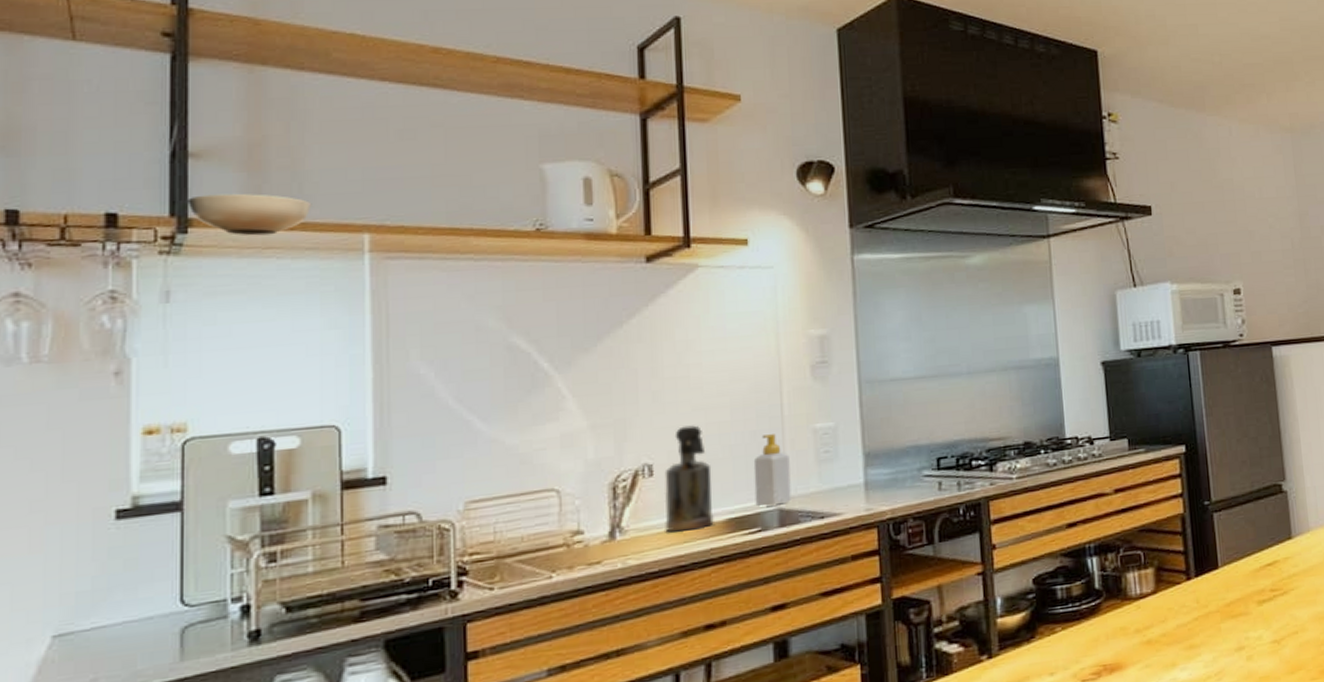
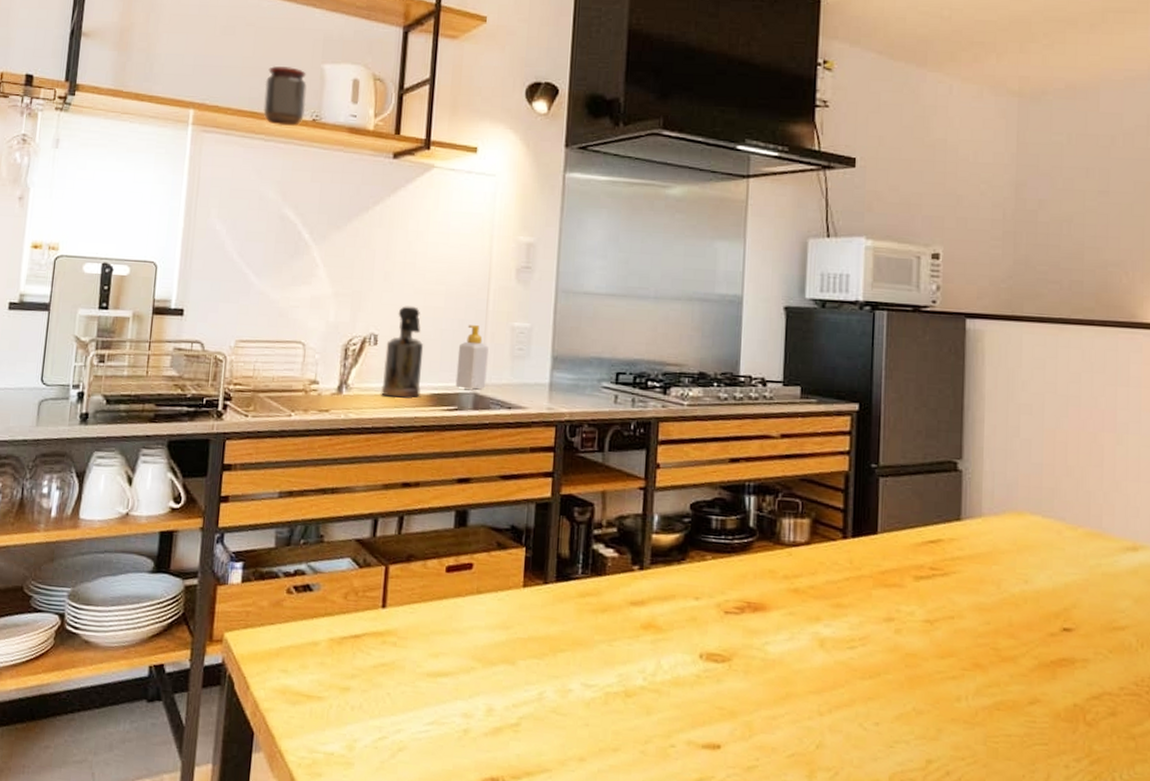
bowl: present [186,193,312,236] -> none [77,66,158,103]
jar: none [466,170,526,242] -> present [263,65,307,127]

